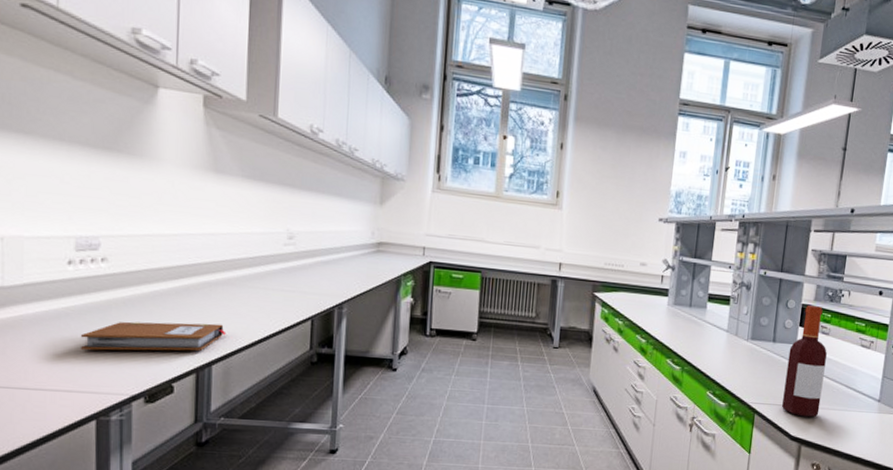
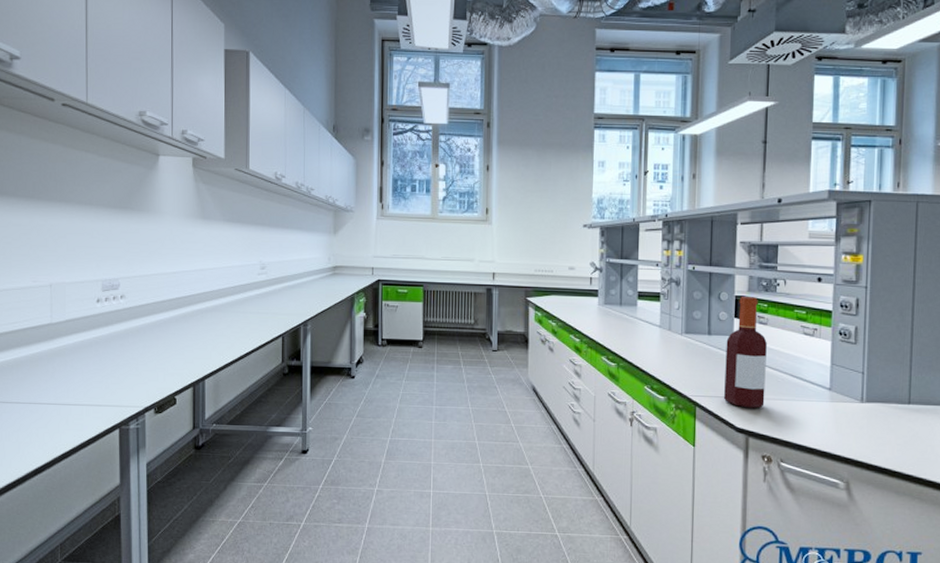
notebook: present [80,321,226,351] -> none [106,344,215,371]

